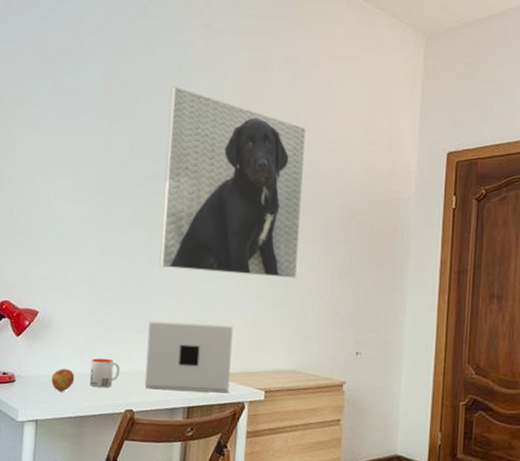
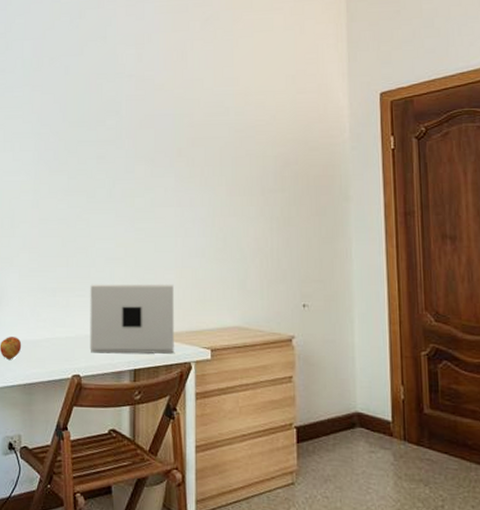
mug: present [89,358,121,388] -> none [36,324,65,354]
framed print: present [159,86,306,278] -> none [97,55,234,233]

